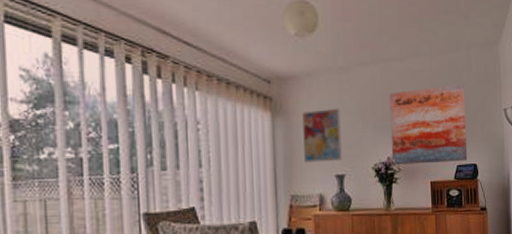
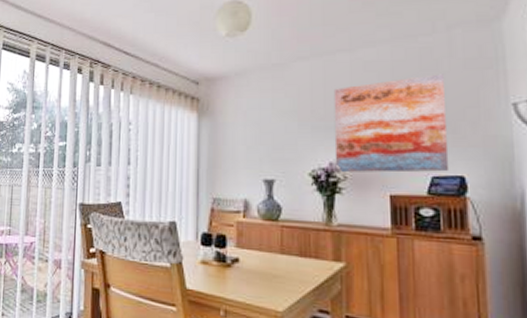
wall art: present [302,108,342,163] -> none [229,107,272,165]

